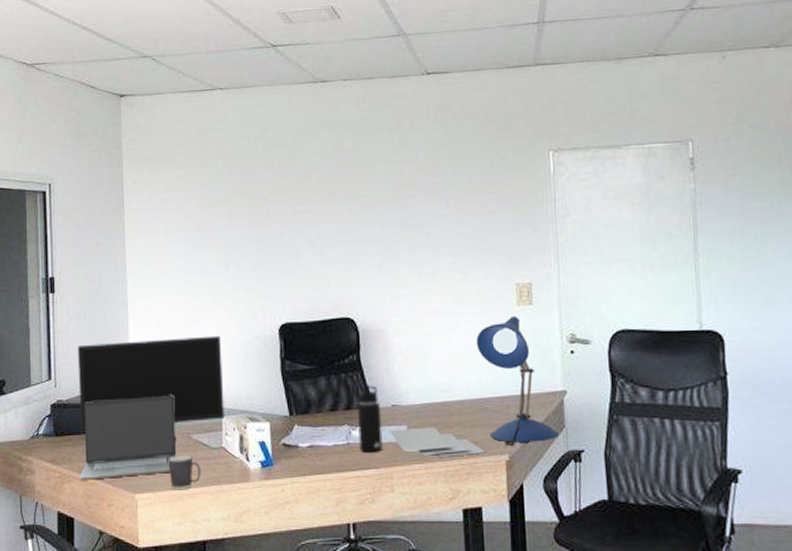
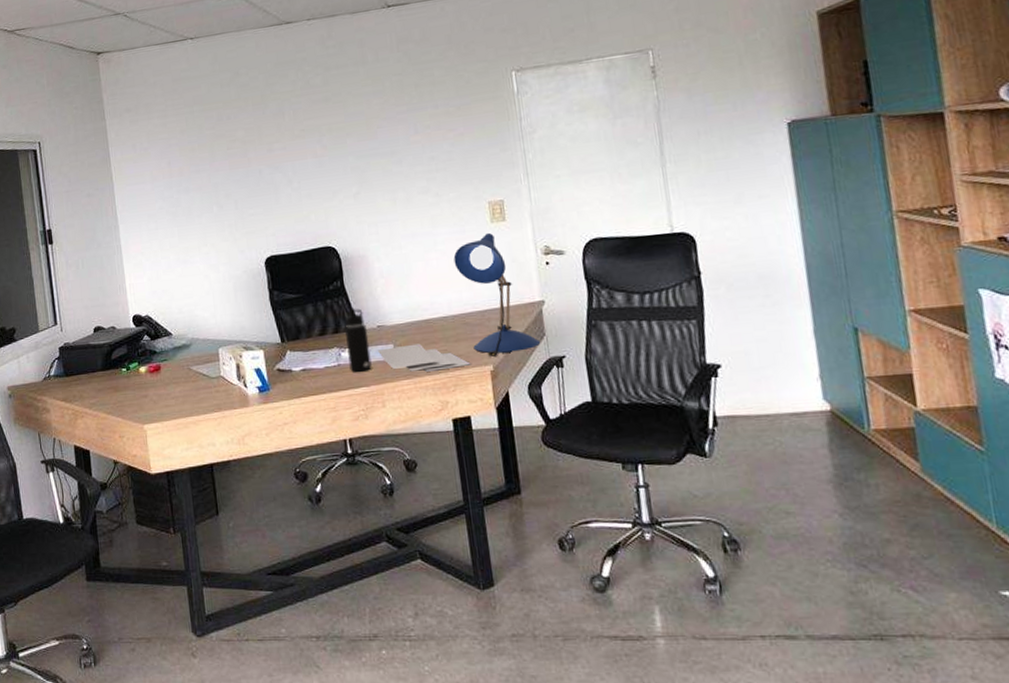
monitor: present [77,335,224,442] -> none [78,272,220,374]
laptop: present [79,395,177,480] -> none [89,331,179,415]
mug: present [168,455,202,490] -> none [171,386,203,419]

